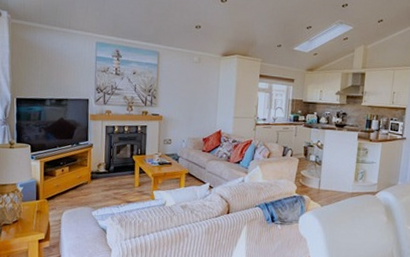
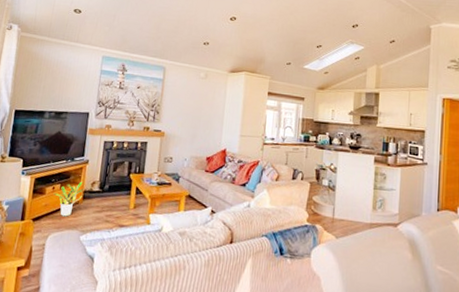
potted plant: none [63,163,92,196] -> present [53,181,85,217]

